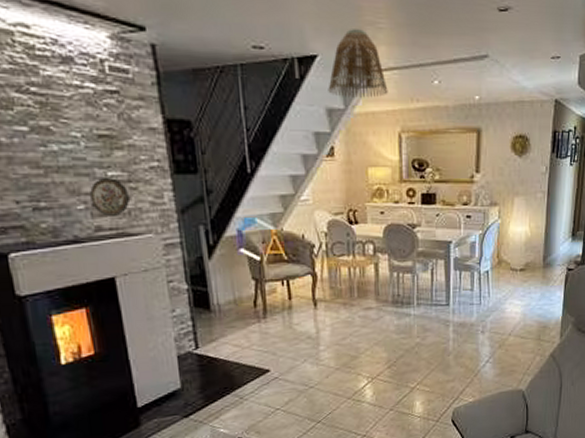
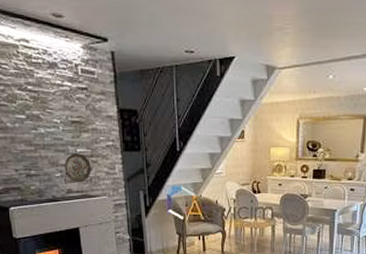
lamp shade: present [328,29,388,98] -> none [242,34,291,91]

